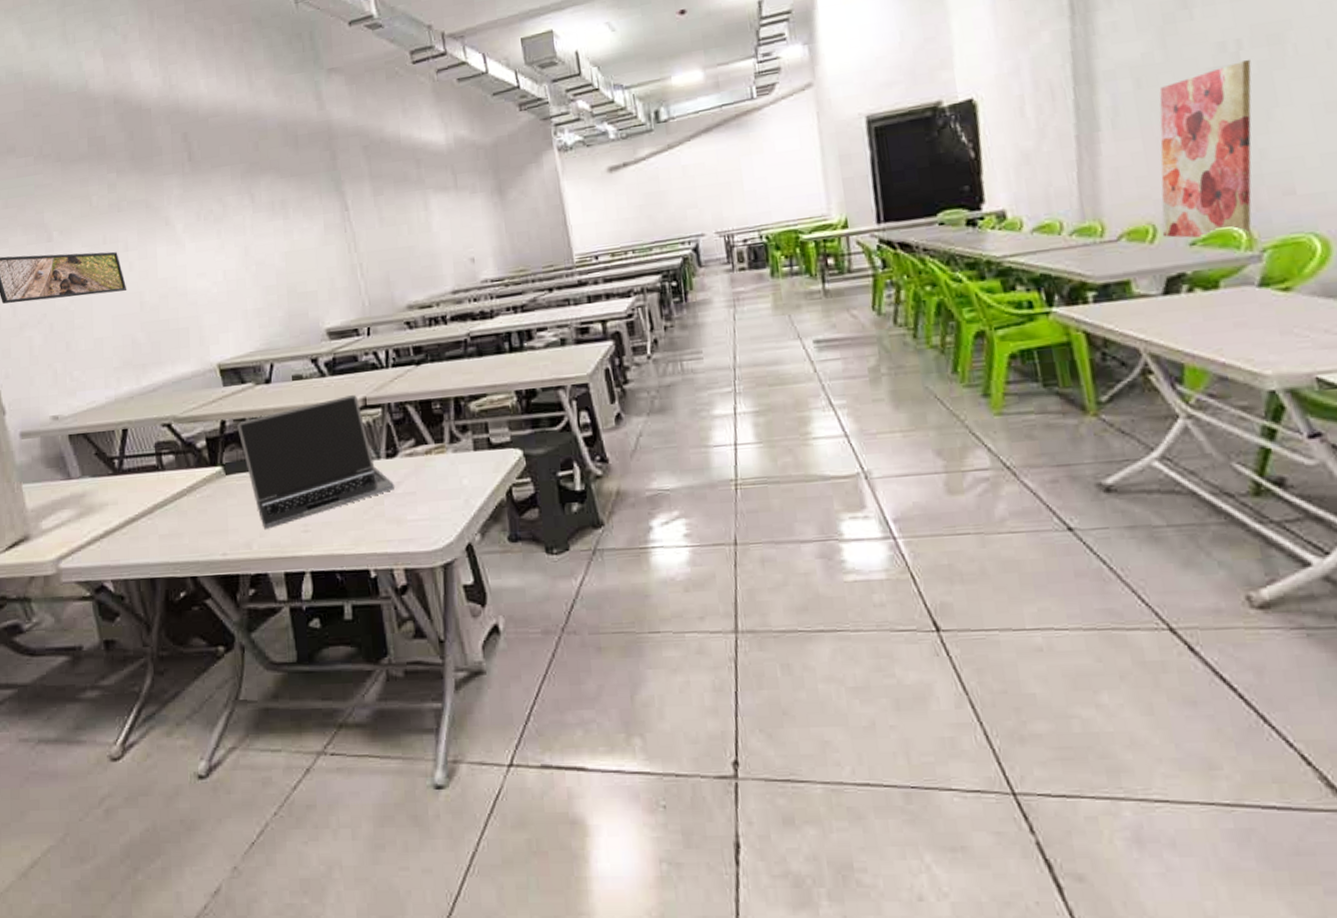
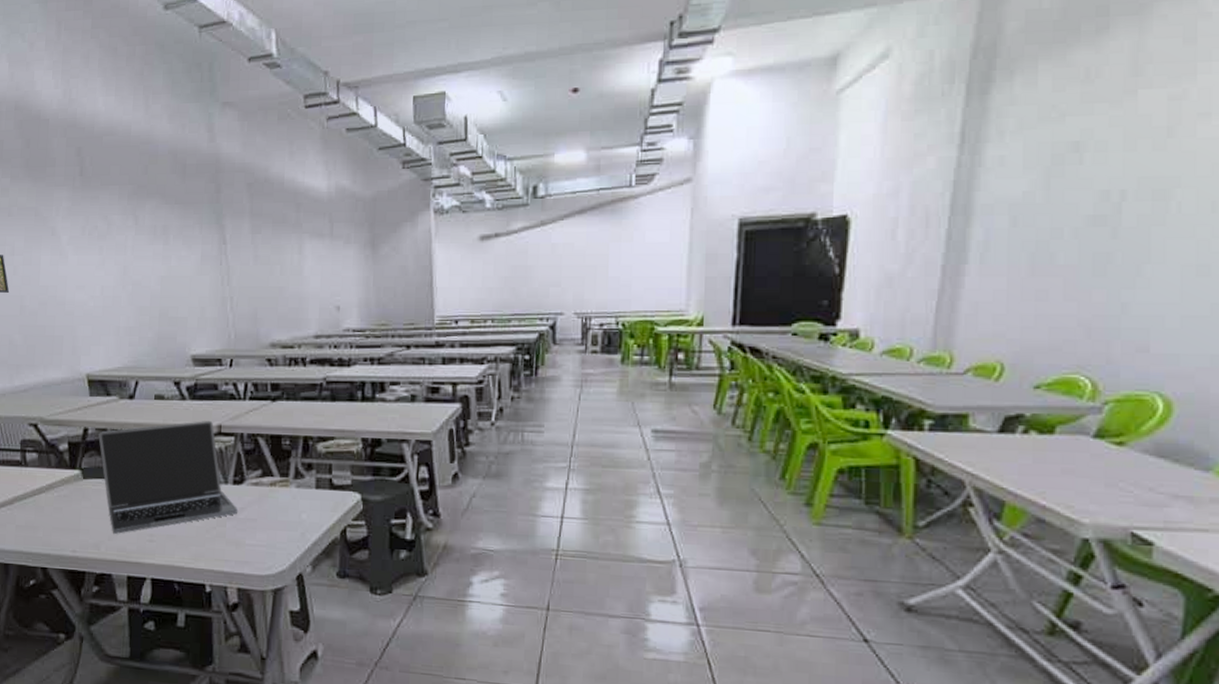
wall art: present [1159,59,1252,239] -> none [1009,211,1131,387]

